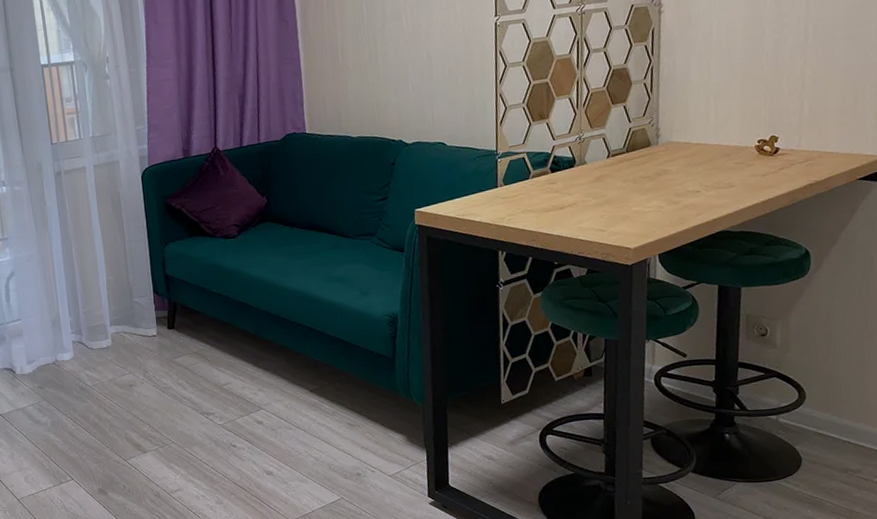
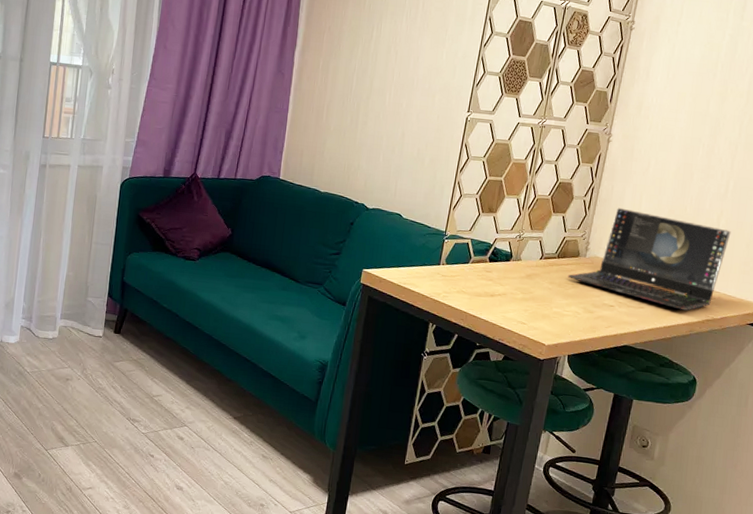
laptop computer: none [642,80,820,180] -> present [568,207,731,311]

